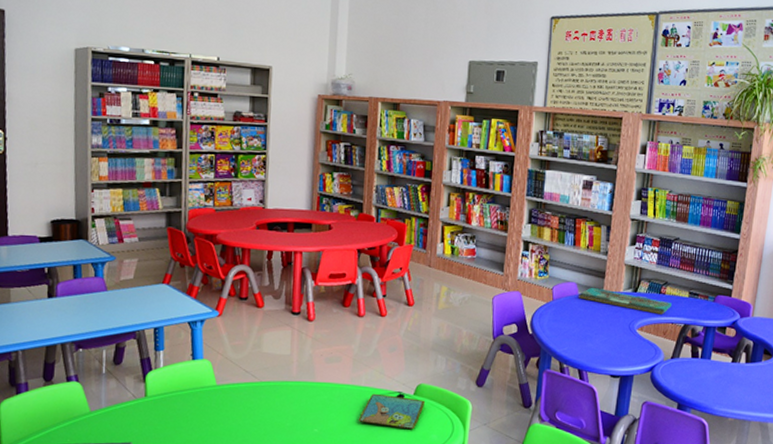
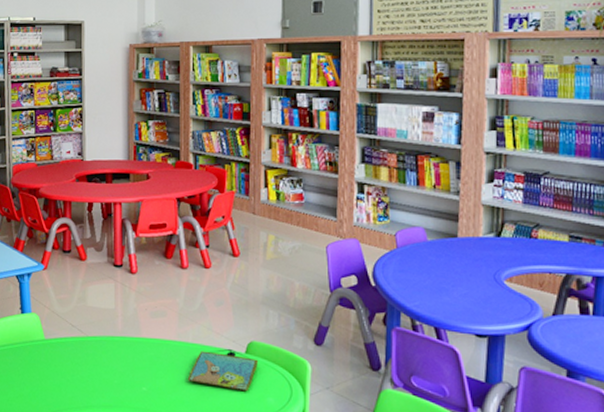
board game: present [578,287,672,315] -> none [427,232,547,263]

